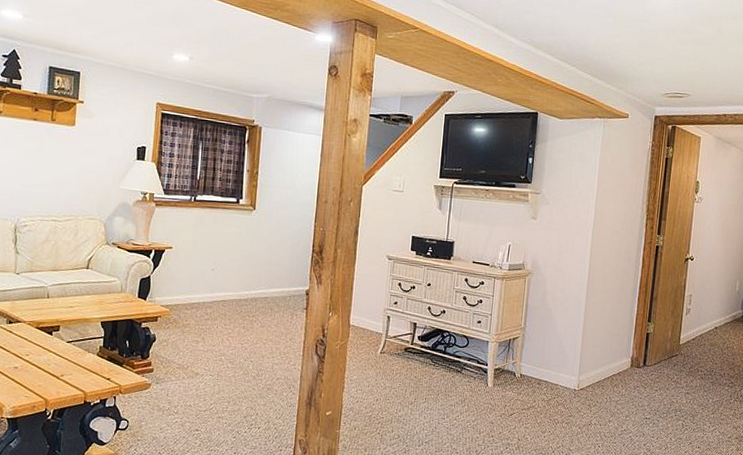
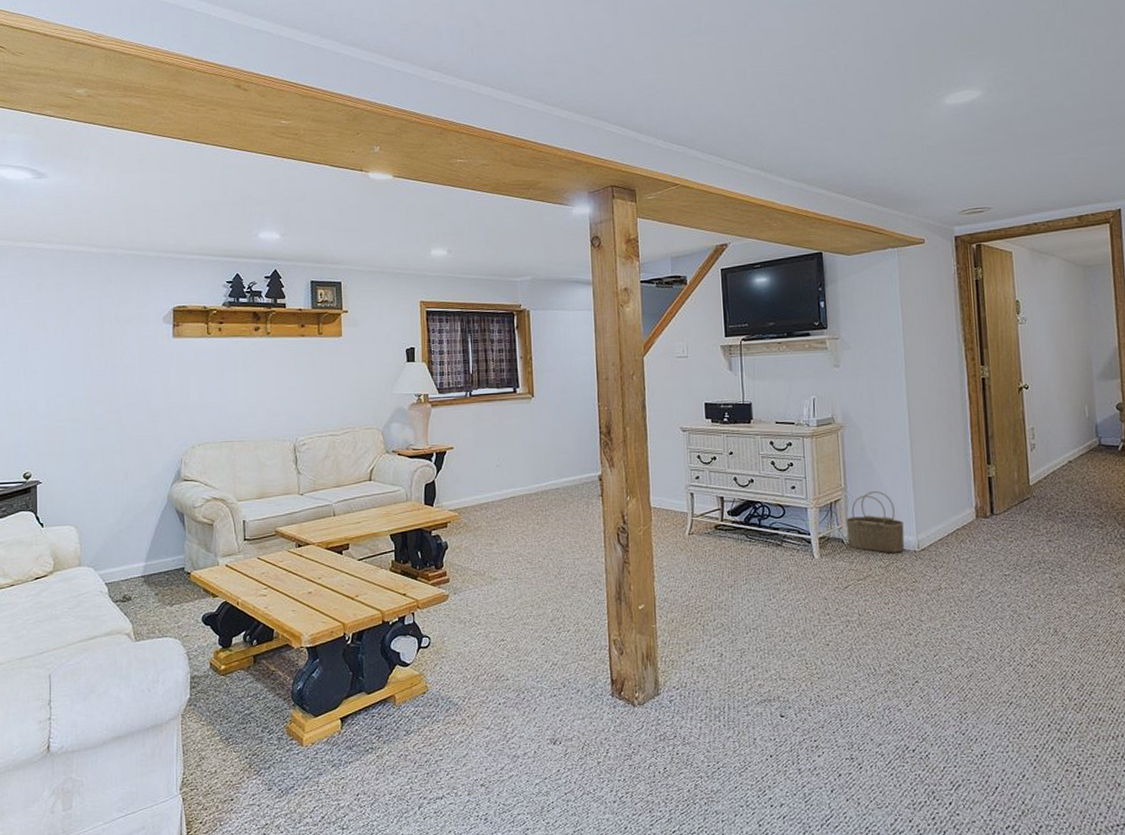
wicker basket: none [519,333,570,390] -> present [845,491,905,553]

